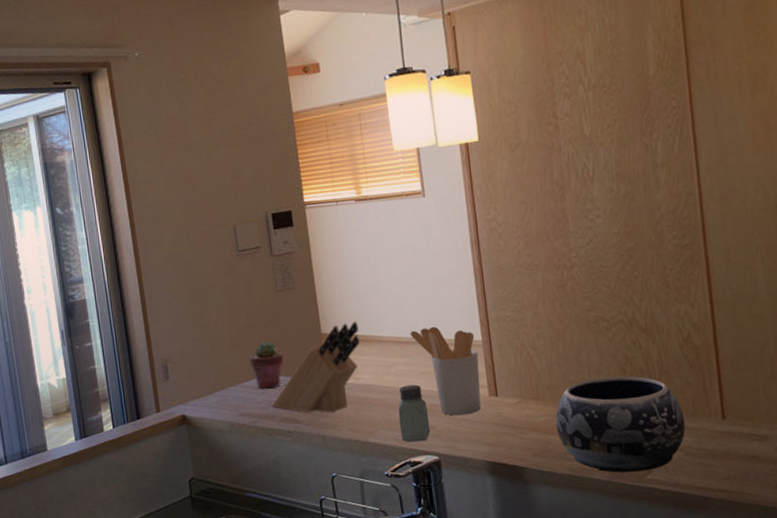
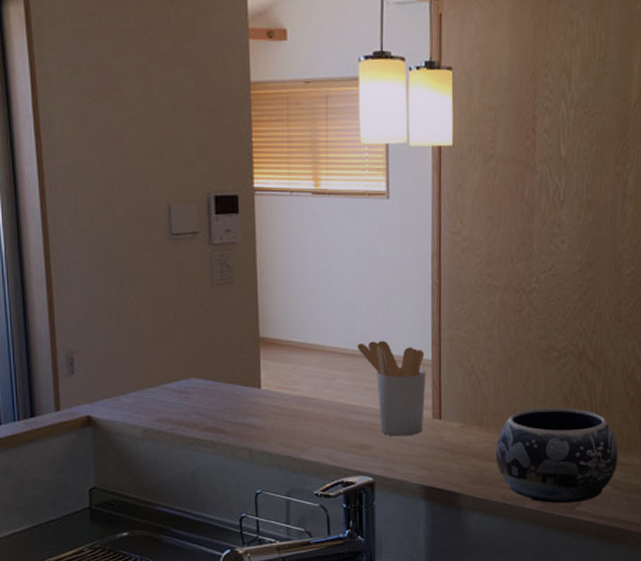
potted succulent: present [248,341,284,389] -> none [172,340,214,393]
knife block: present [272,321,360,413] -> none [196,327,301,425]
saltshaker: present [398,384,431,442] -> none [335,400,368,462]

